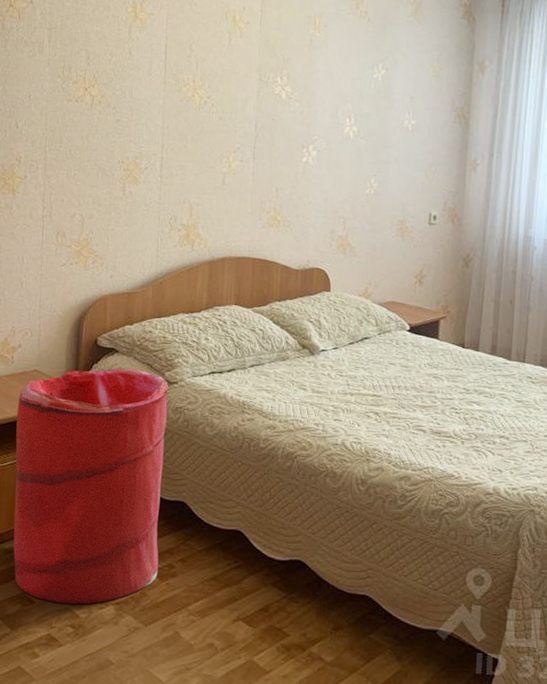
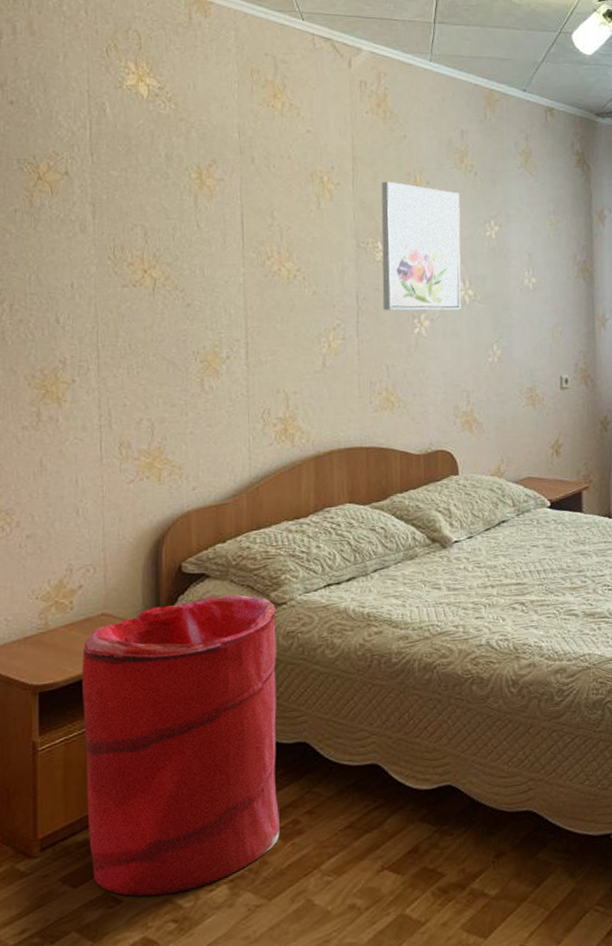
wall art: none [277,23,353,145] -> present [381,181,461,311]

